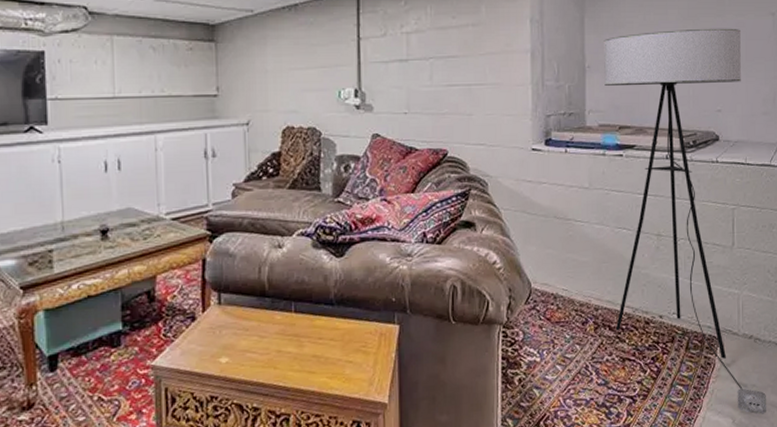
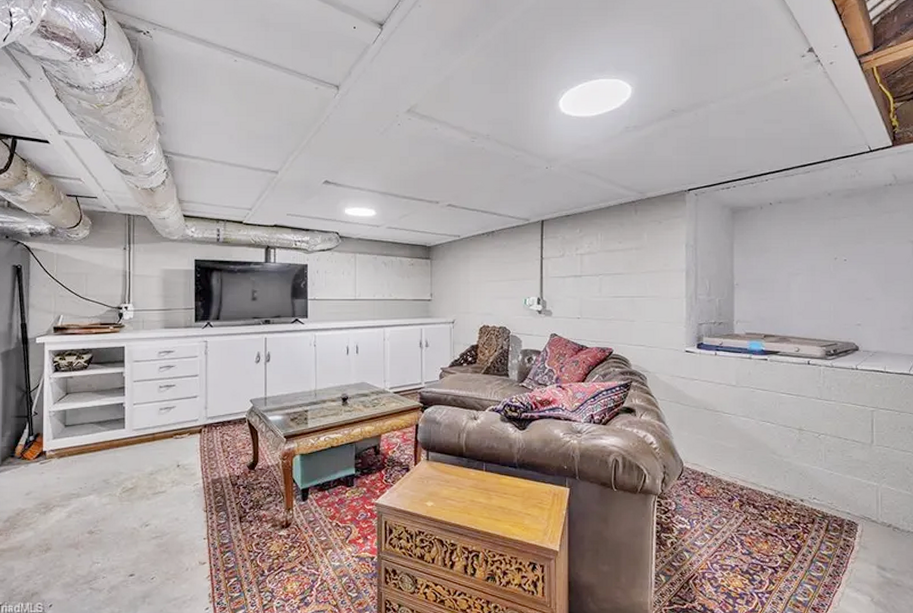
floor lamp: present [604,28,766,415] -> none [751,253,905,596]

